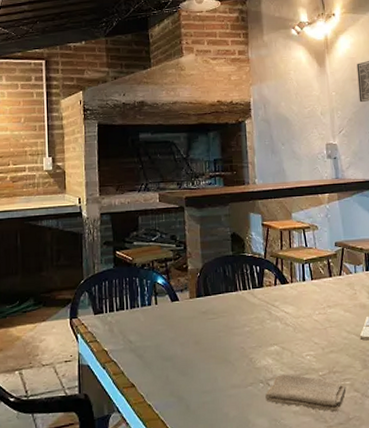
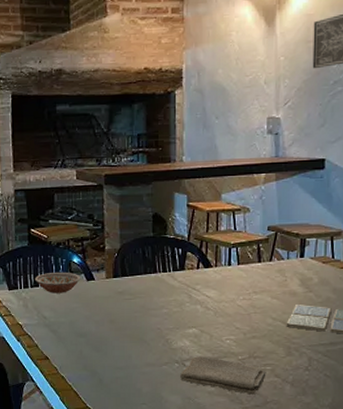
bowl: none [120,293,166,316] -> present [35,272,81,293]

